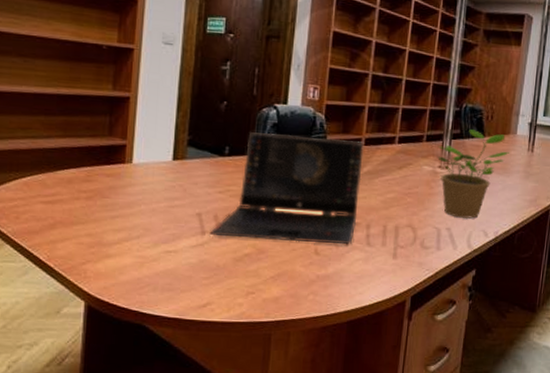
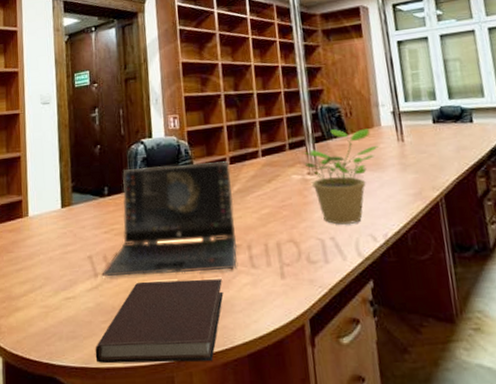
notebook: none [191,244,335,325] -> present [95,279,224,364]

